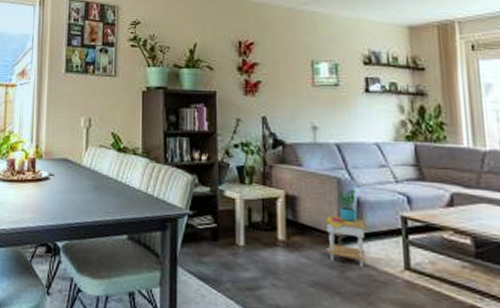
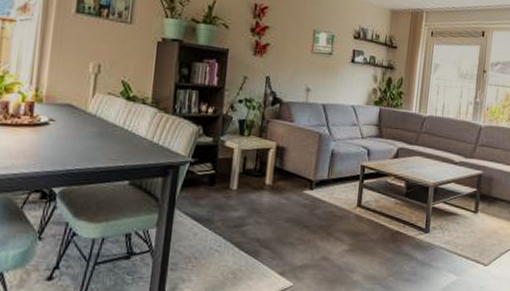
side table: present [325,188,366,267] -> none [303,142,335,205]

